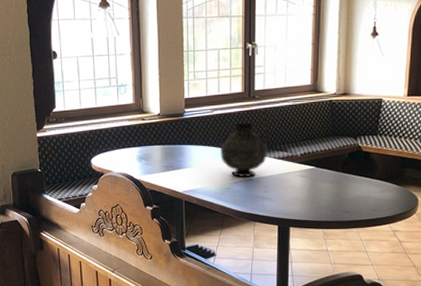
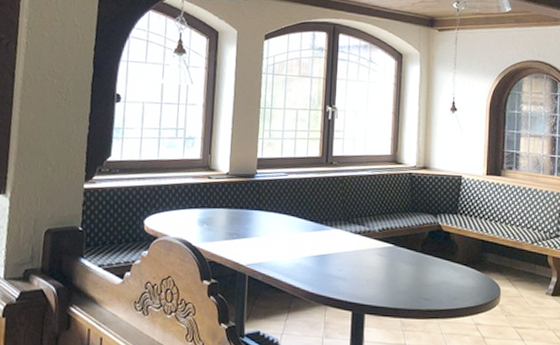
vase: present [220,123,268,177] -> none [292,190,345,252]

